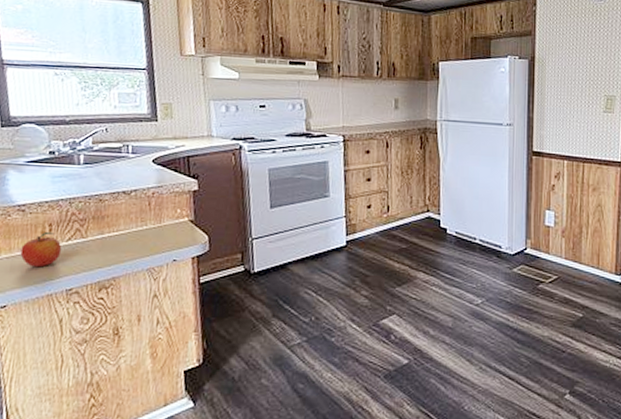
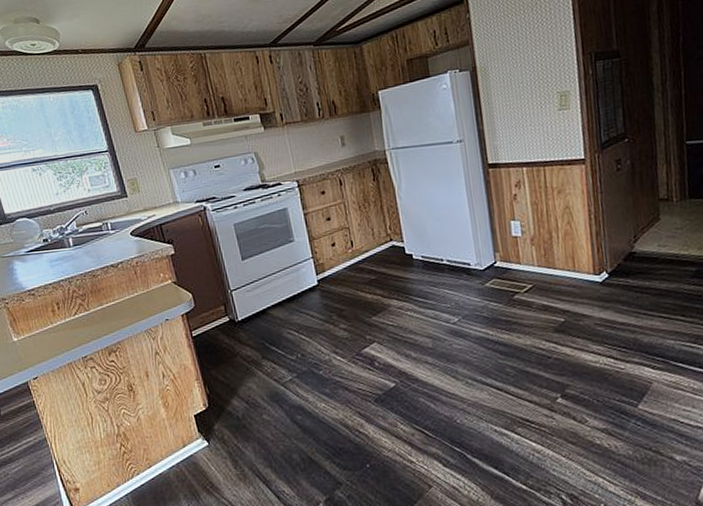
fruit: present [20,231,62,268] -> none [38,309,72,342]

